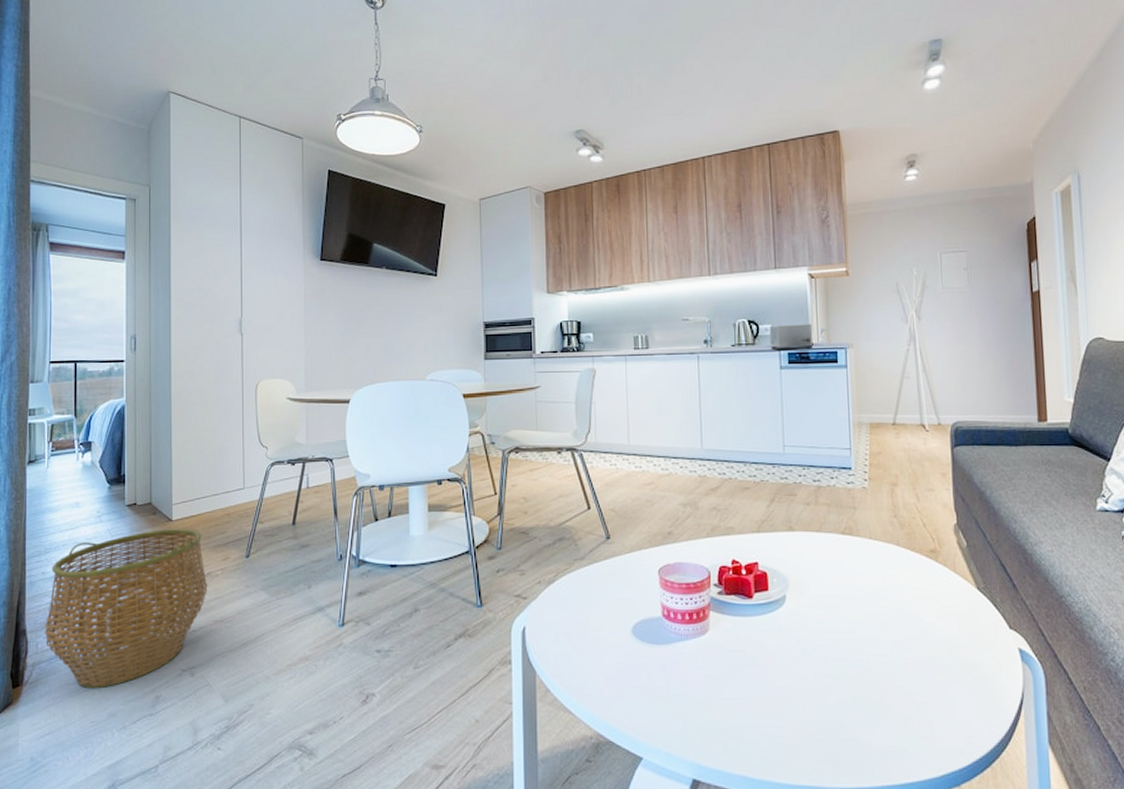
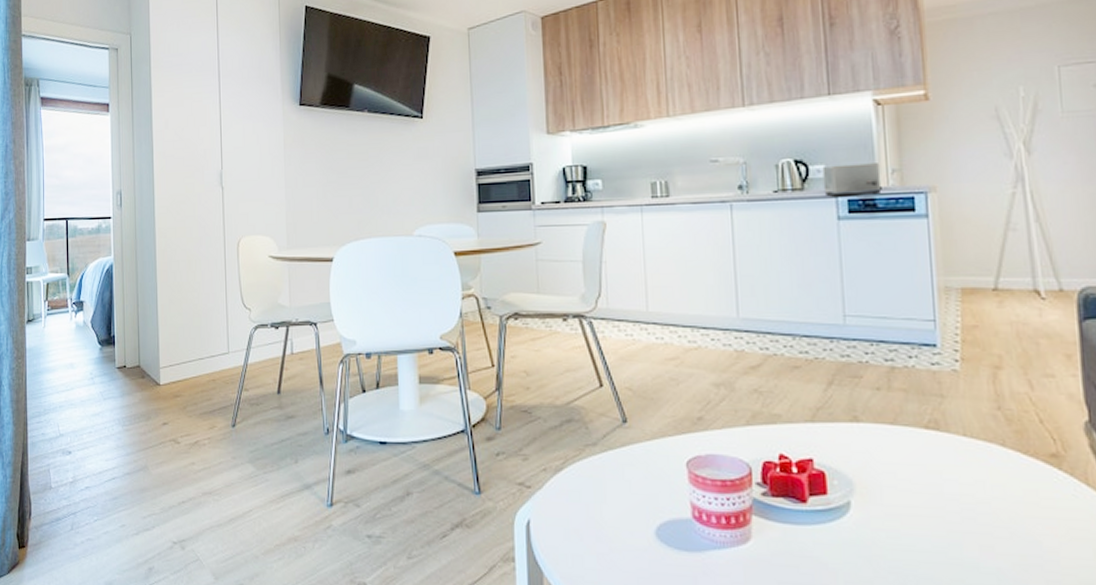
basket: present [44,529,208,688] -> none [46,394,196,555]

